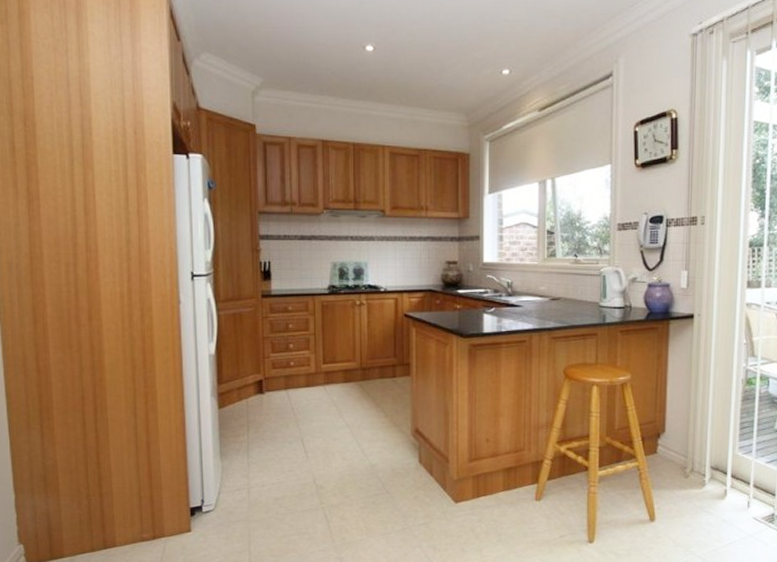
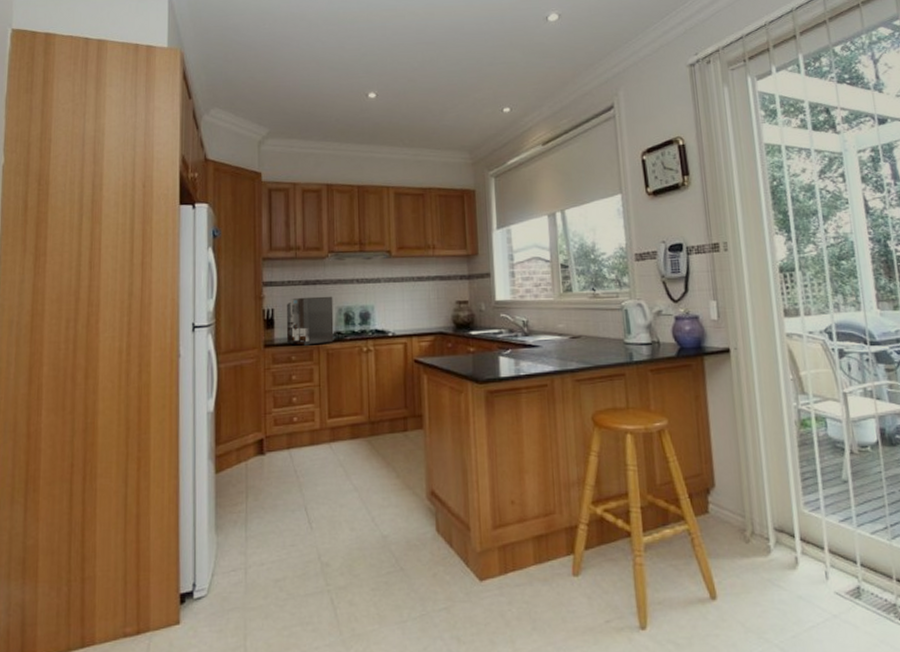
coffee machine: none [282,251,329,297] -> present [286,296,334,346]

